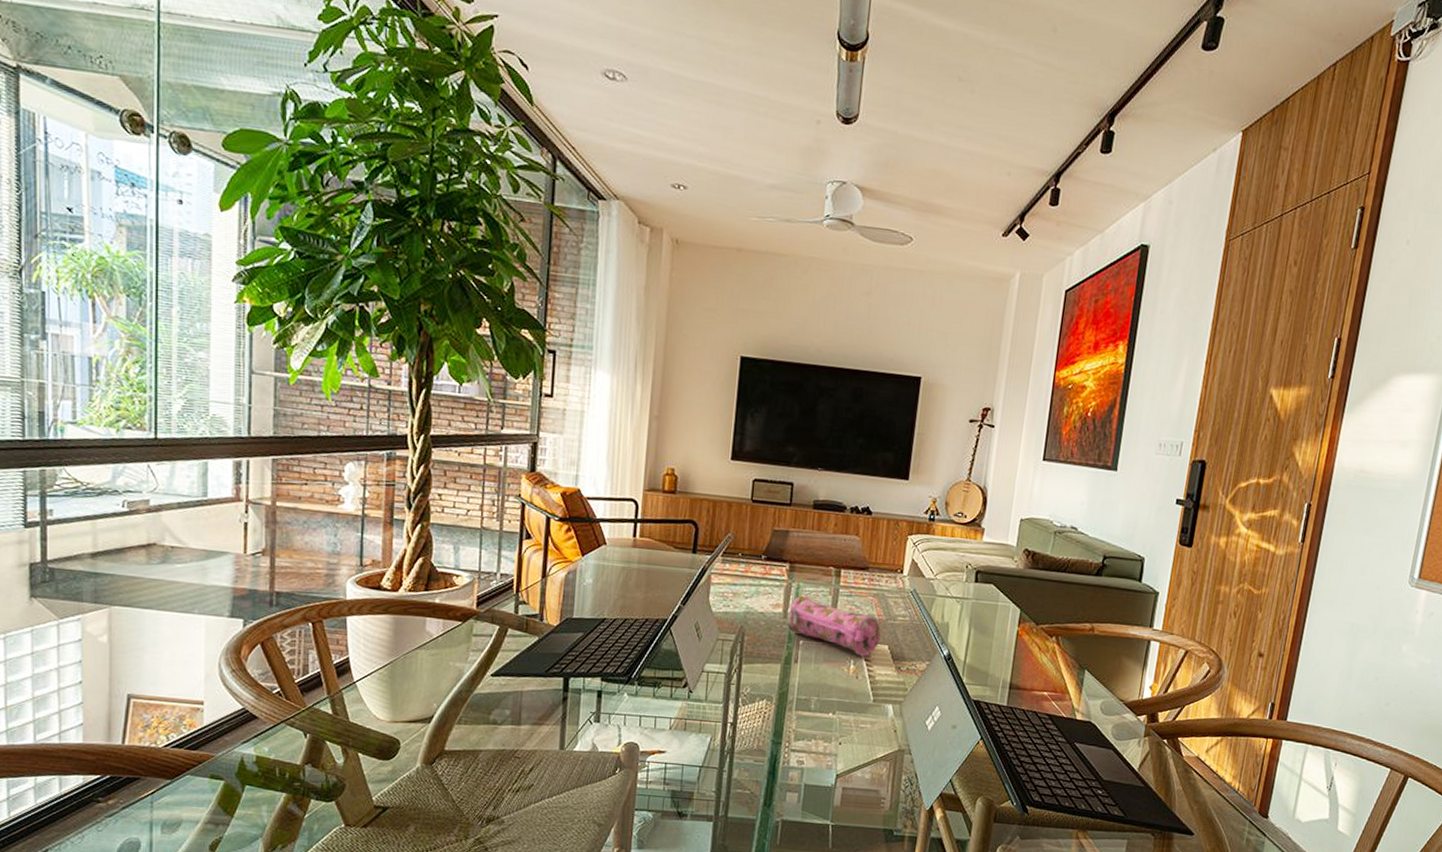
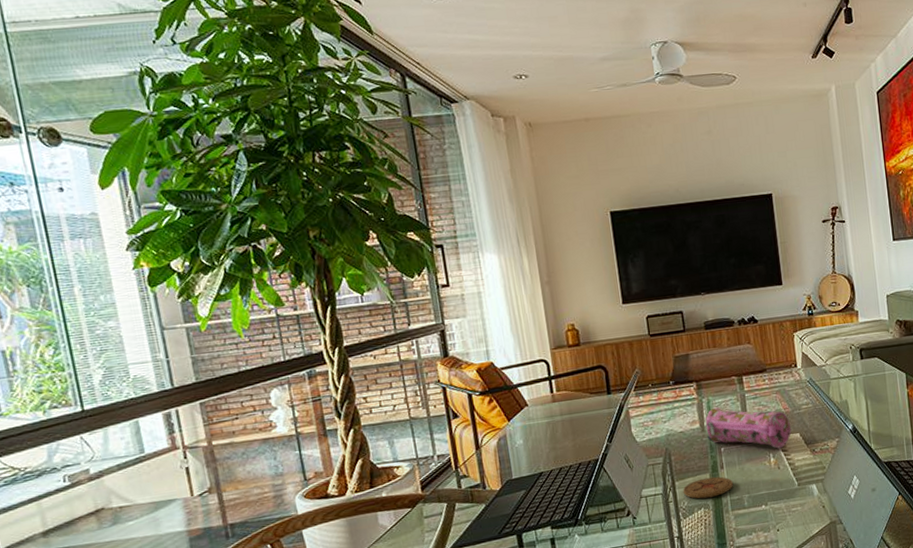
coaster: none [748,667,805,691] -> present [682,476,734,499]

